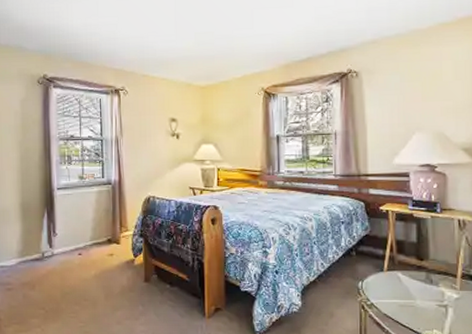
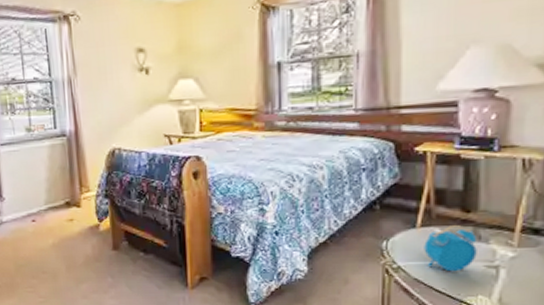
alarm clock: none [390,271,430,309] -> present [424,225,477,272]

